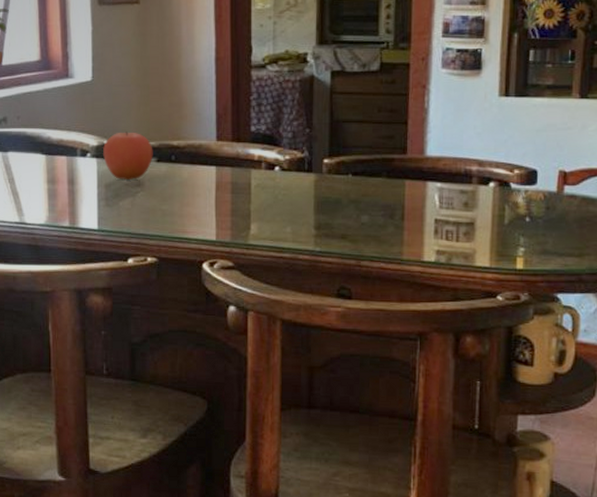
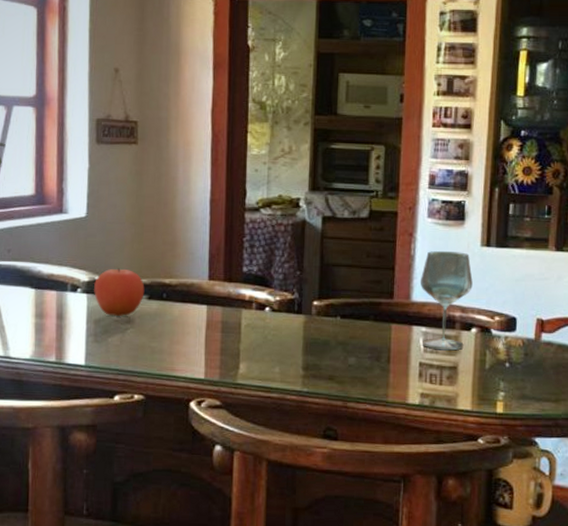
wine glass: none [434,103,490,206] -> present [420,251,473,351]

